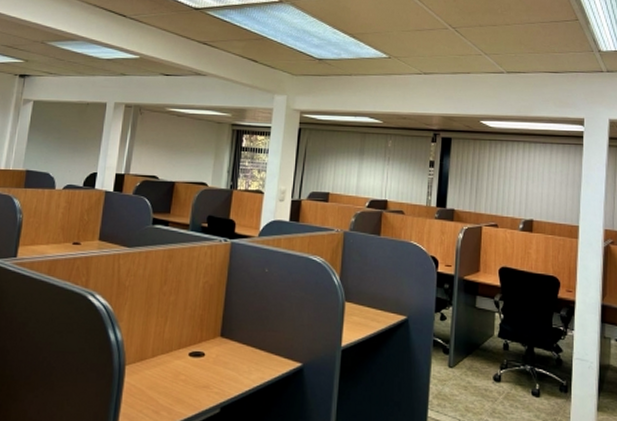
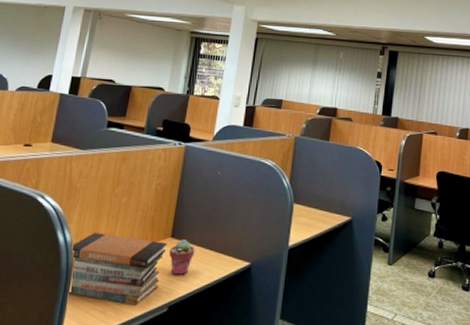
book stack: none [120,332,217,406] -> present [67,233,168,306]
potted succulent: none [219,339,245,376] -> present [169,239,195,276]

